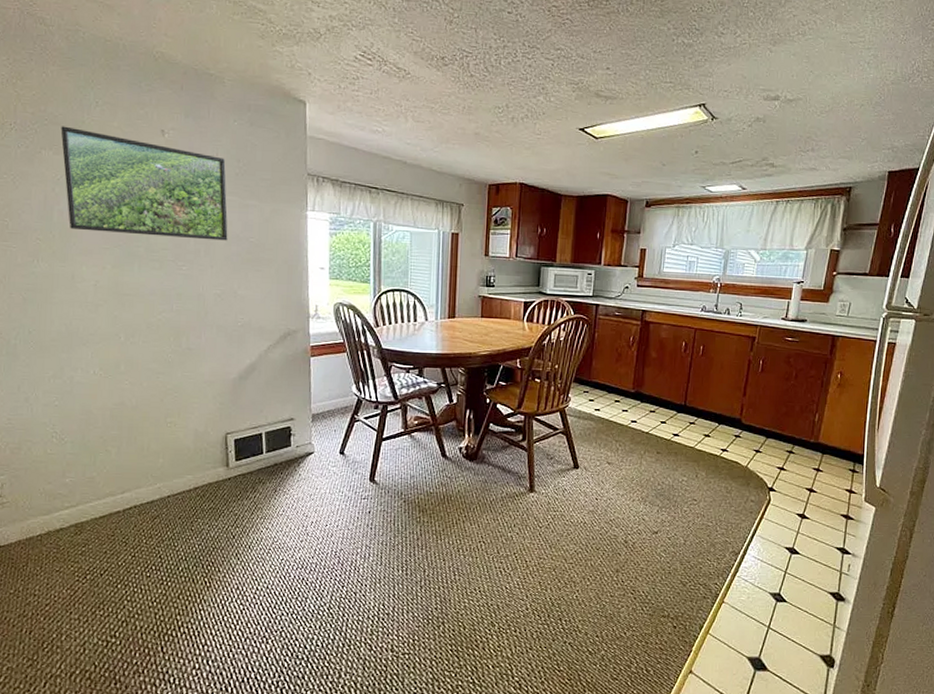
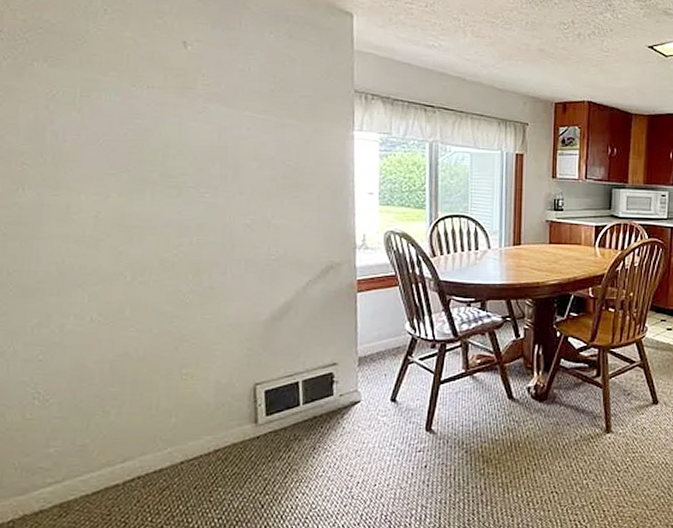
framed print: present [60,126,228,241] -> none [58,35,261,164]

